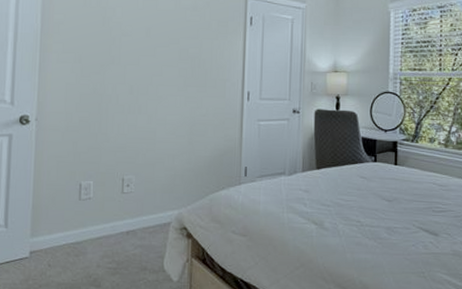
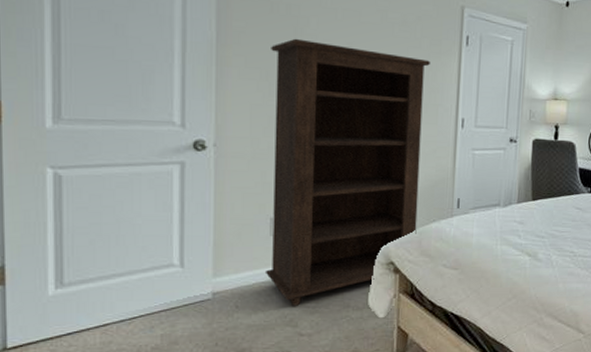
bookshelf: none [73,26,218,267] -> present [264,38,430,306]

